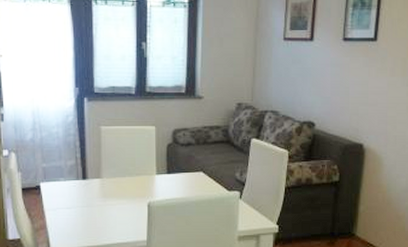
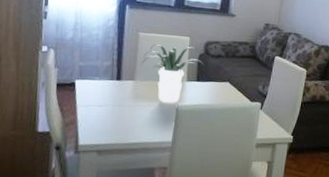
potted plant: none [107,136,176,199] -> present [142,44,206,103]

